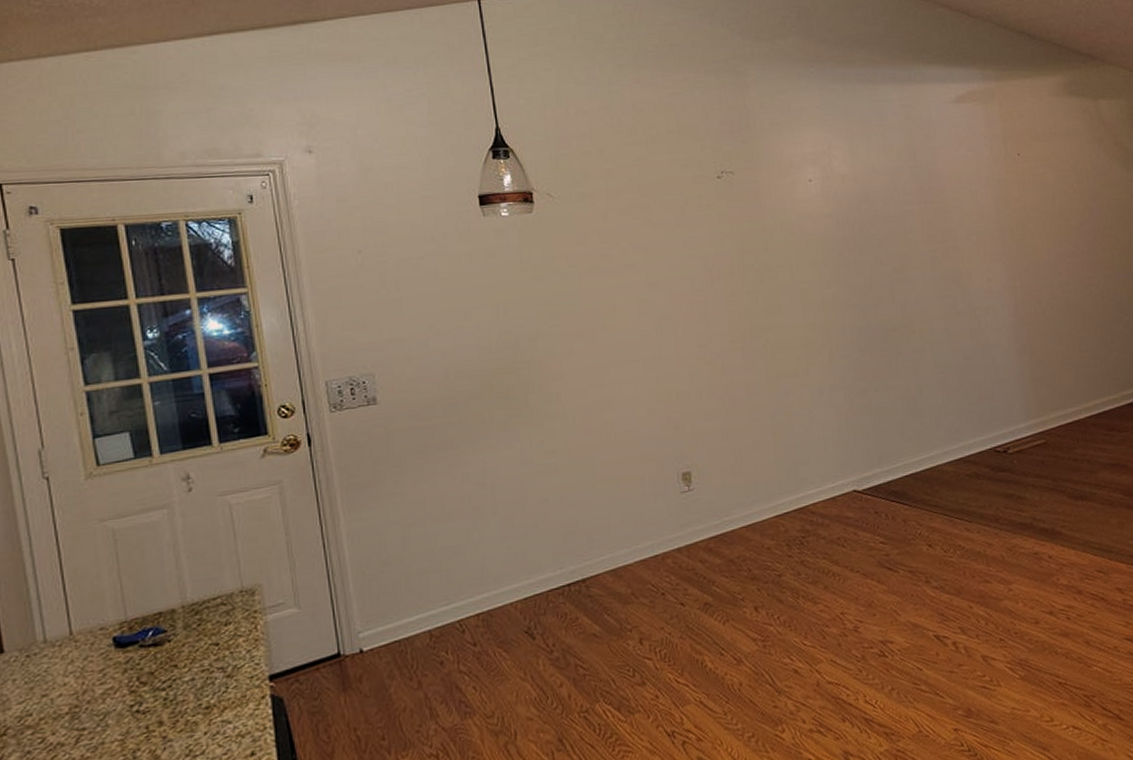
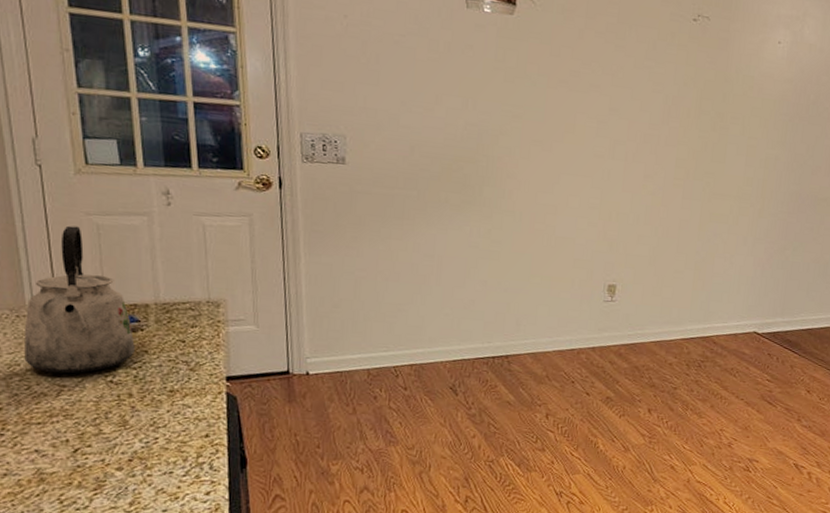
kettle: none [37,537,162,717] -> present [24,225,135,374]

